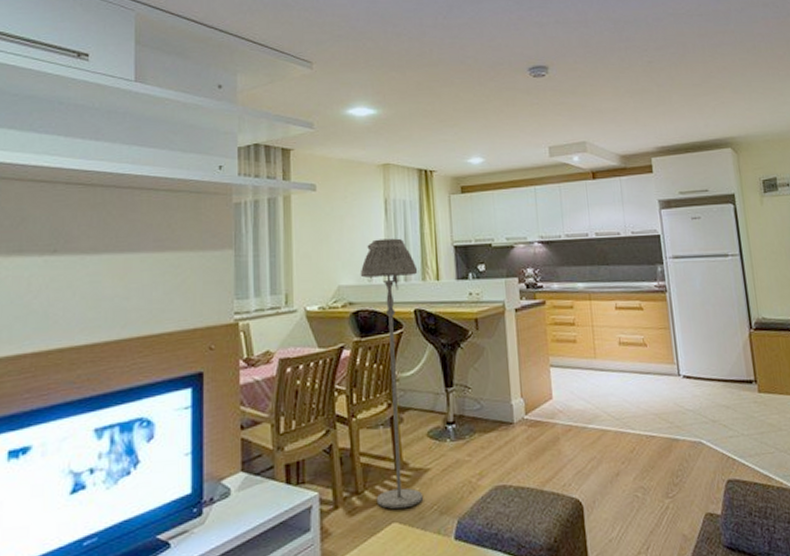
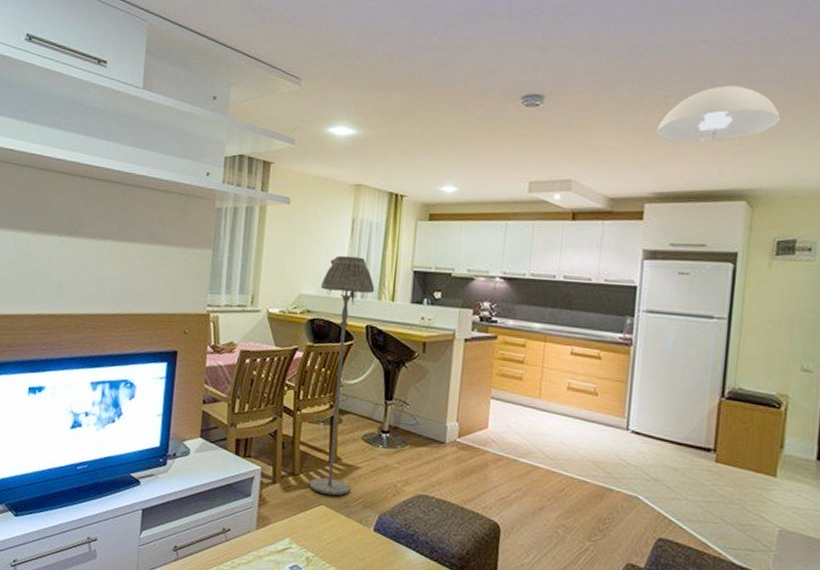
ceiling light: none [647,50,742,101] -> present [655,85,781,143]

